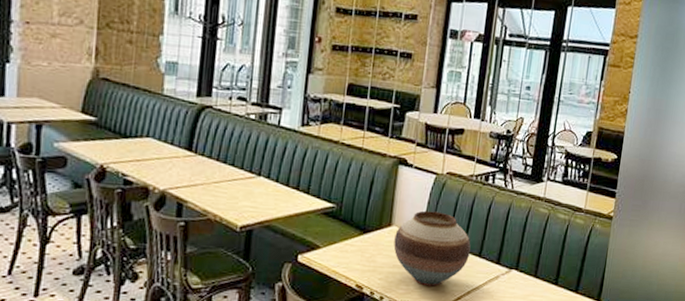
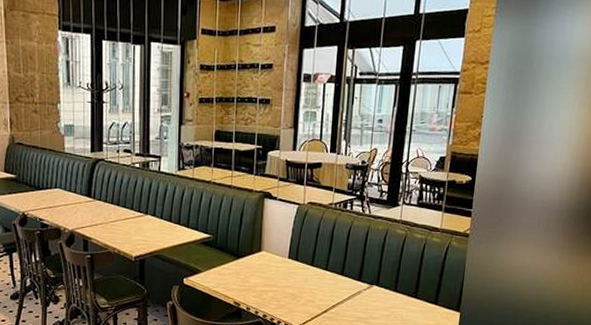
vase: present [393,210,471,287] -> none [264,237,334,302]

